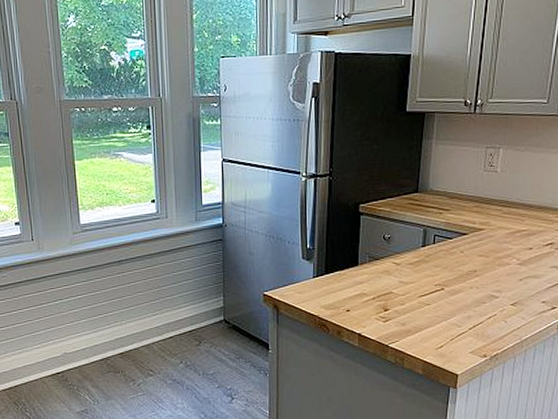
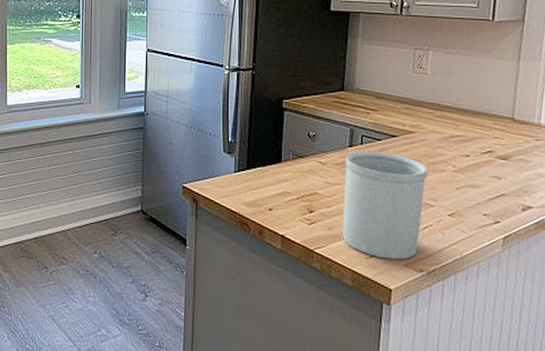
utensil holder: none [415,250,494,348] -> present [342,152,428,260]

